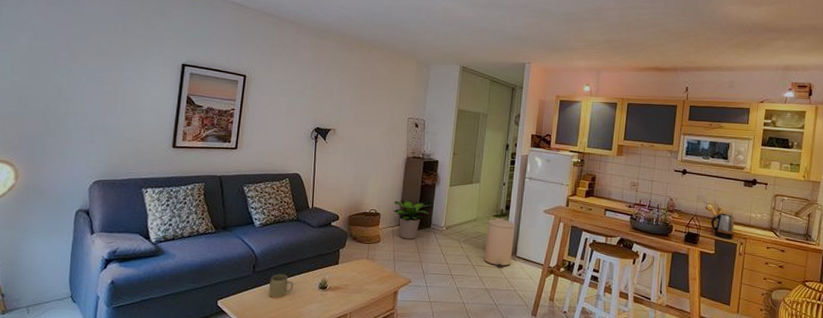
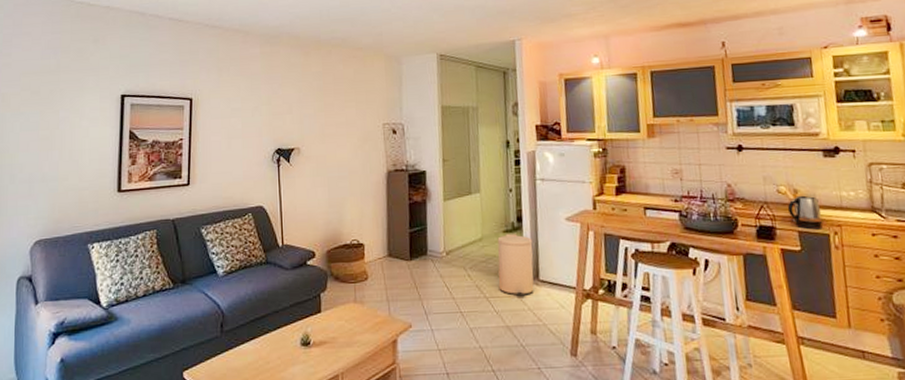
mug: present [268,274,294,299] -> none [241,331,271,363]
potted plant: present [393,199,432,240] -> none [378,223,427,273]

